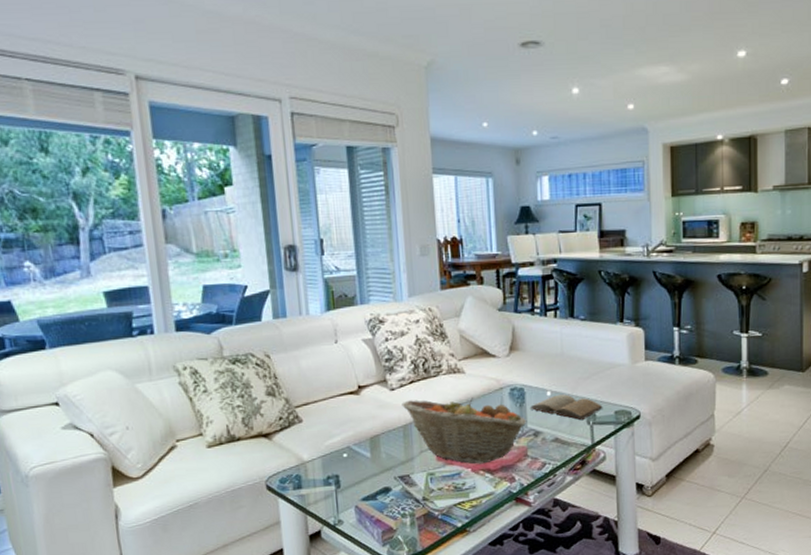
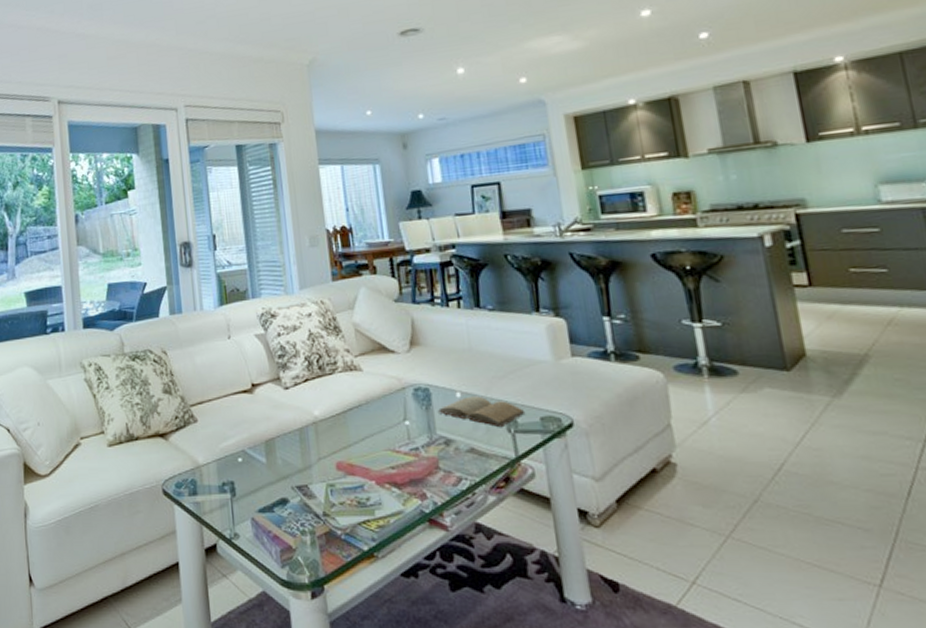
fruit basket: present [401,397,527,464] -> none [296,398,436,476]

